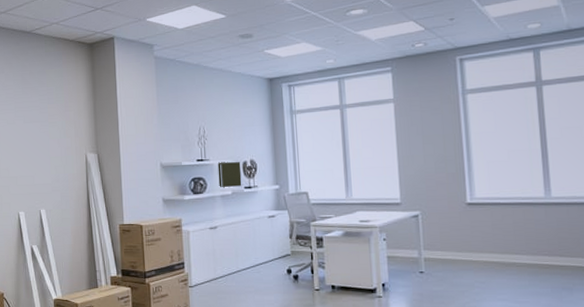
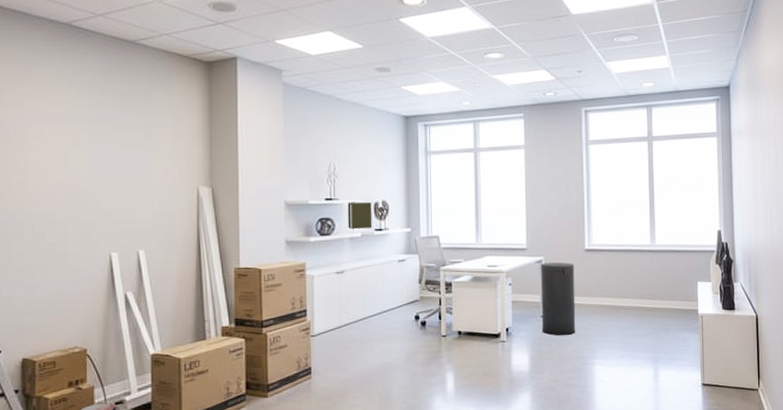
pedal bin: none [416,217,460,292] -> present [540,262,576,335]

